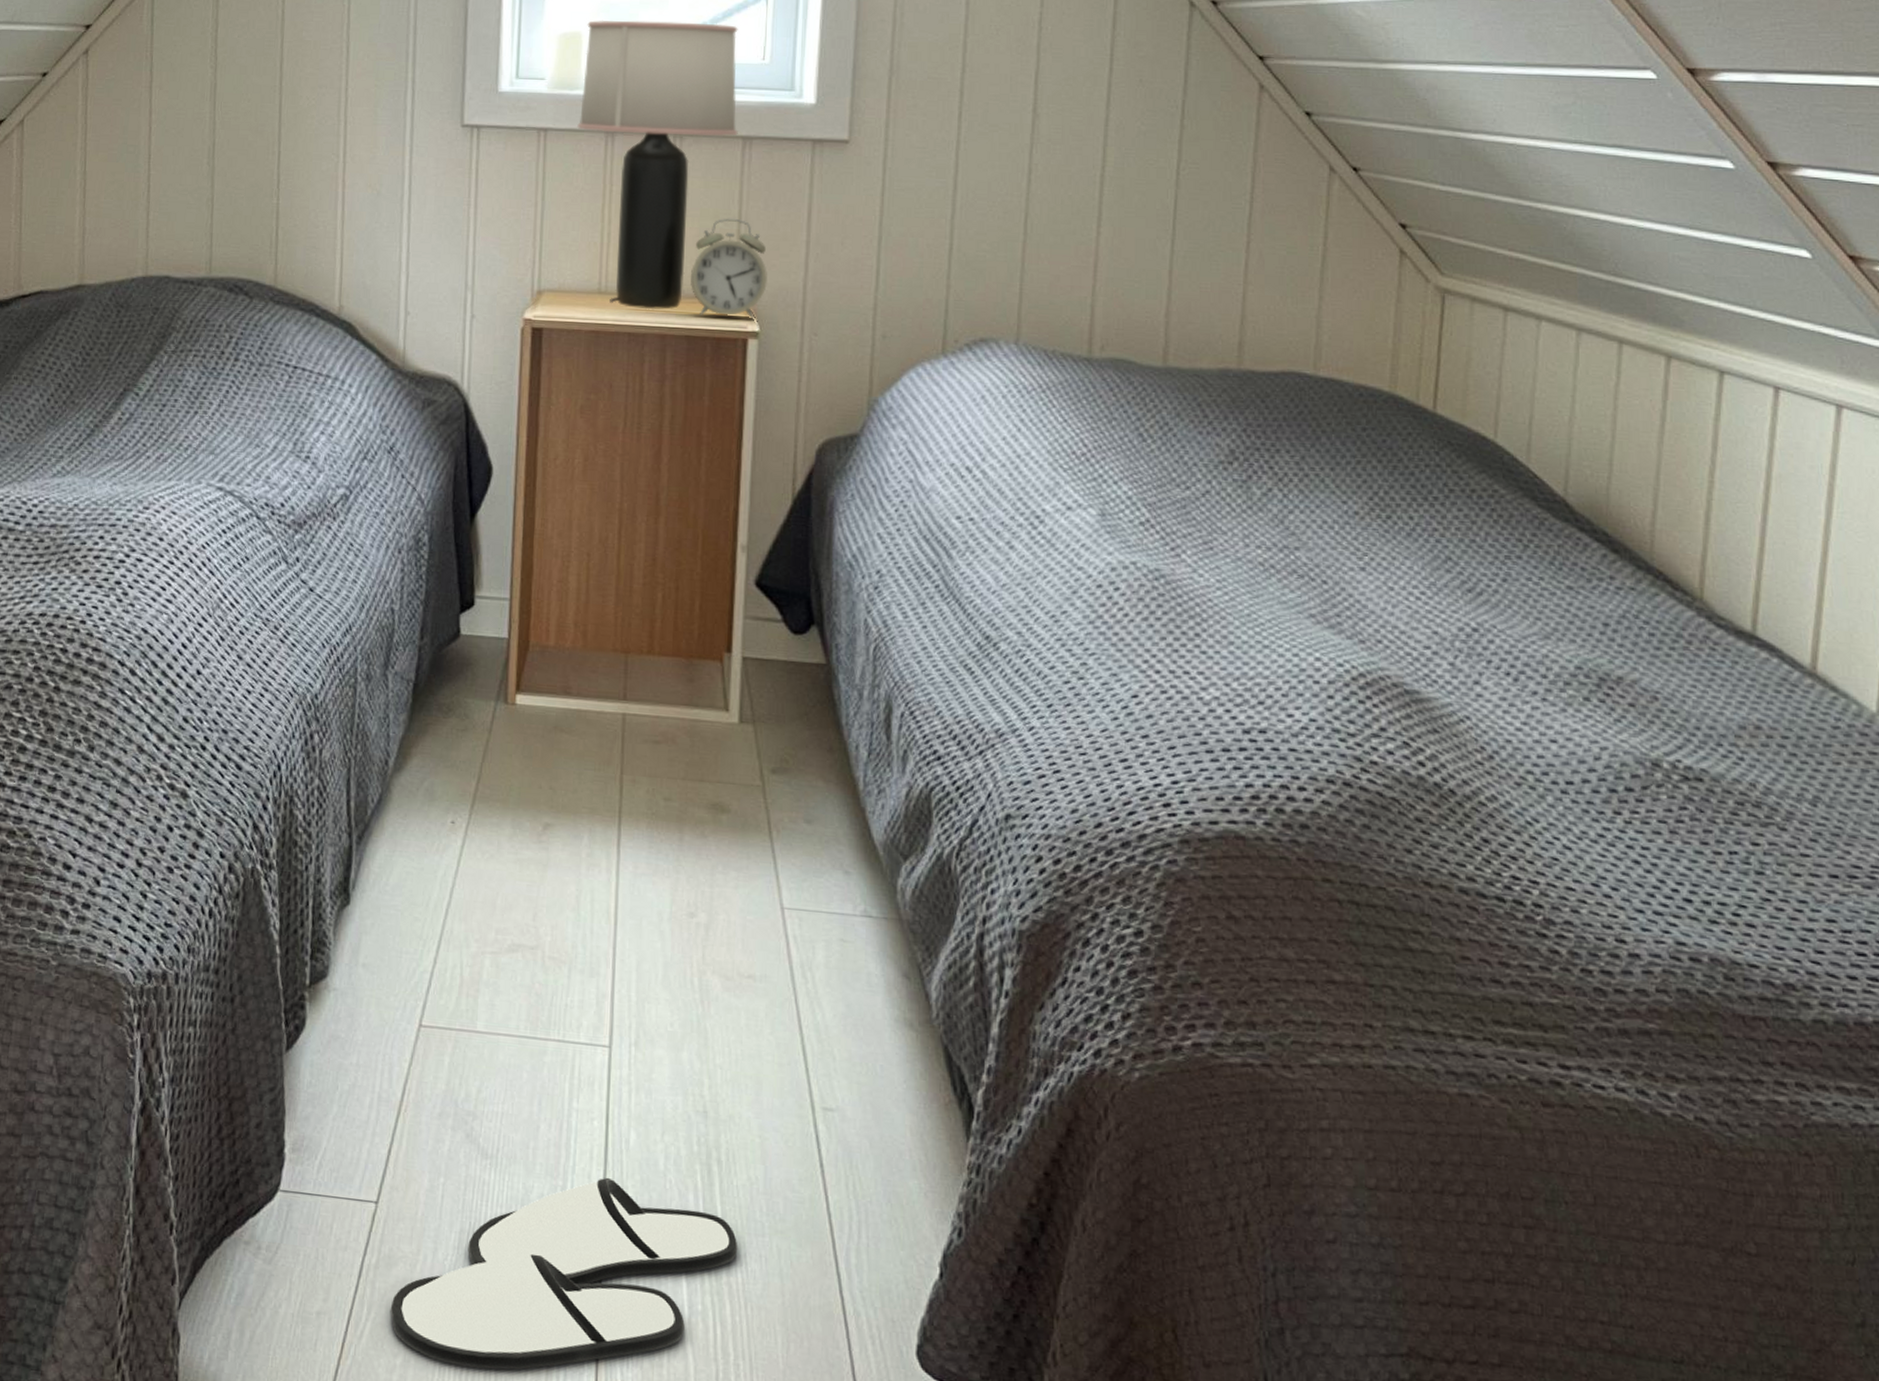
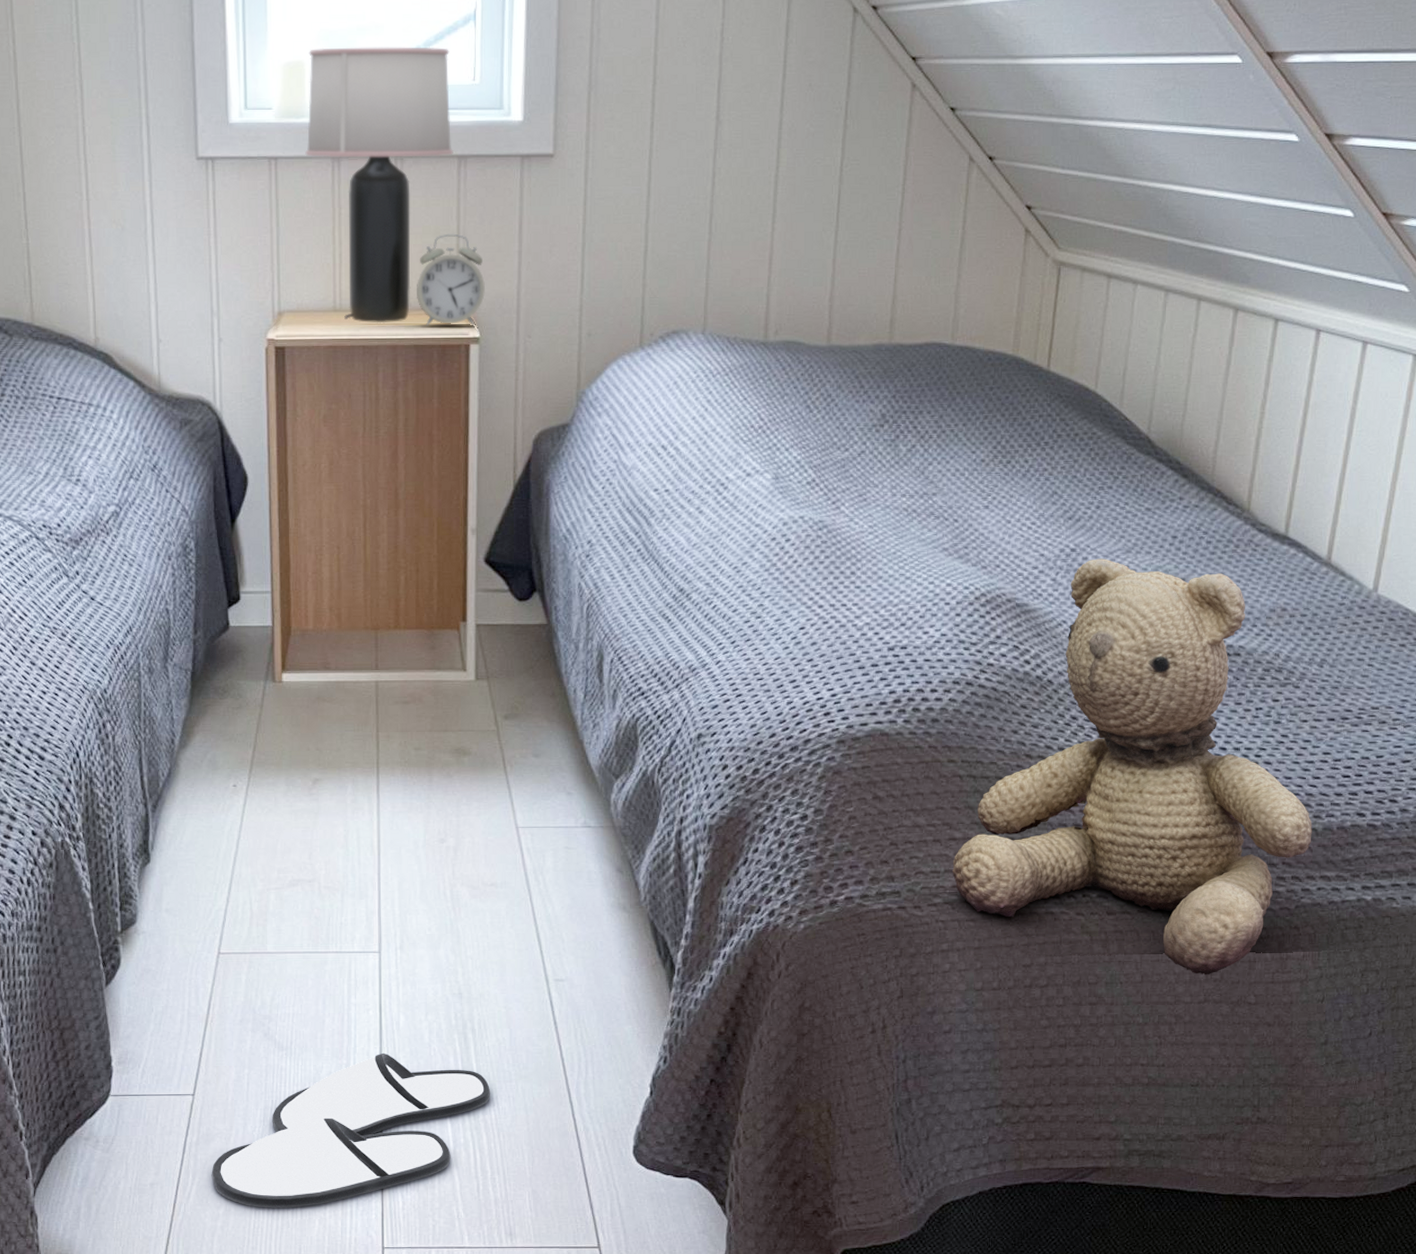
teddy bear: none [1332,643,1820,1207] -> present [952,558,1312,975]

